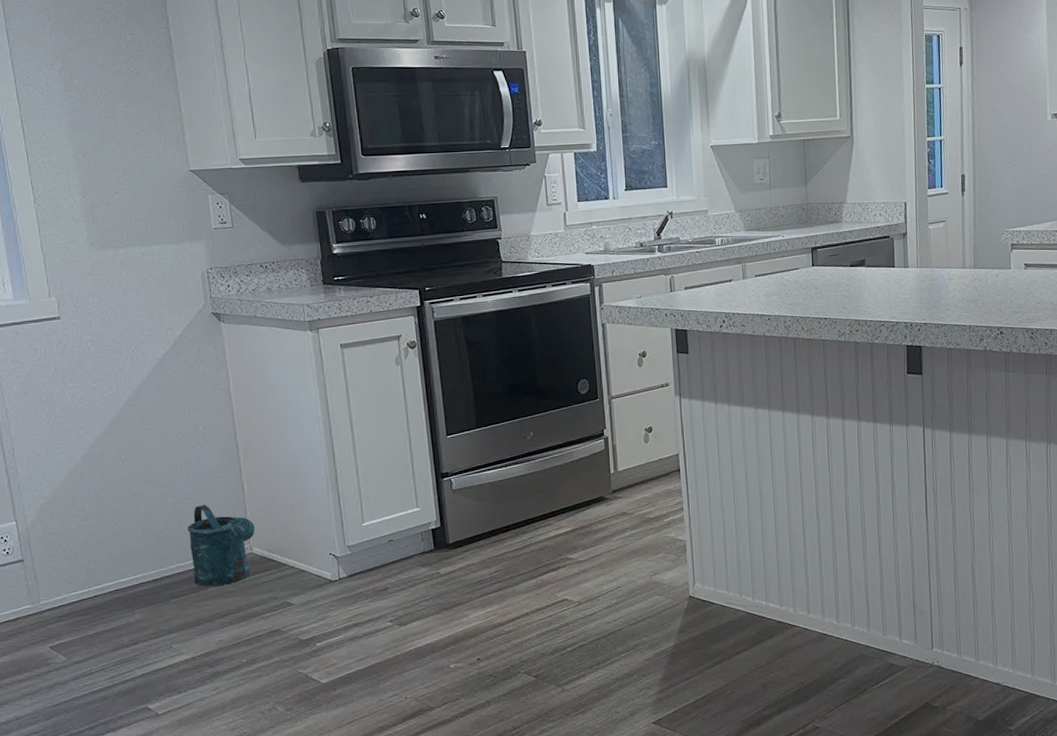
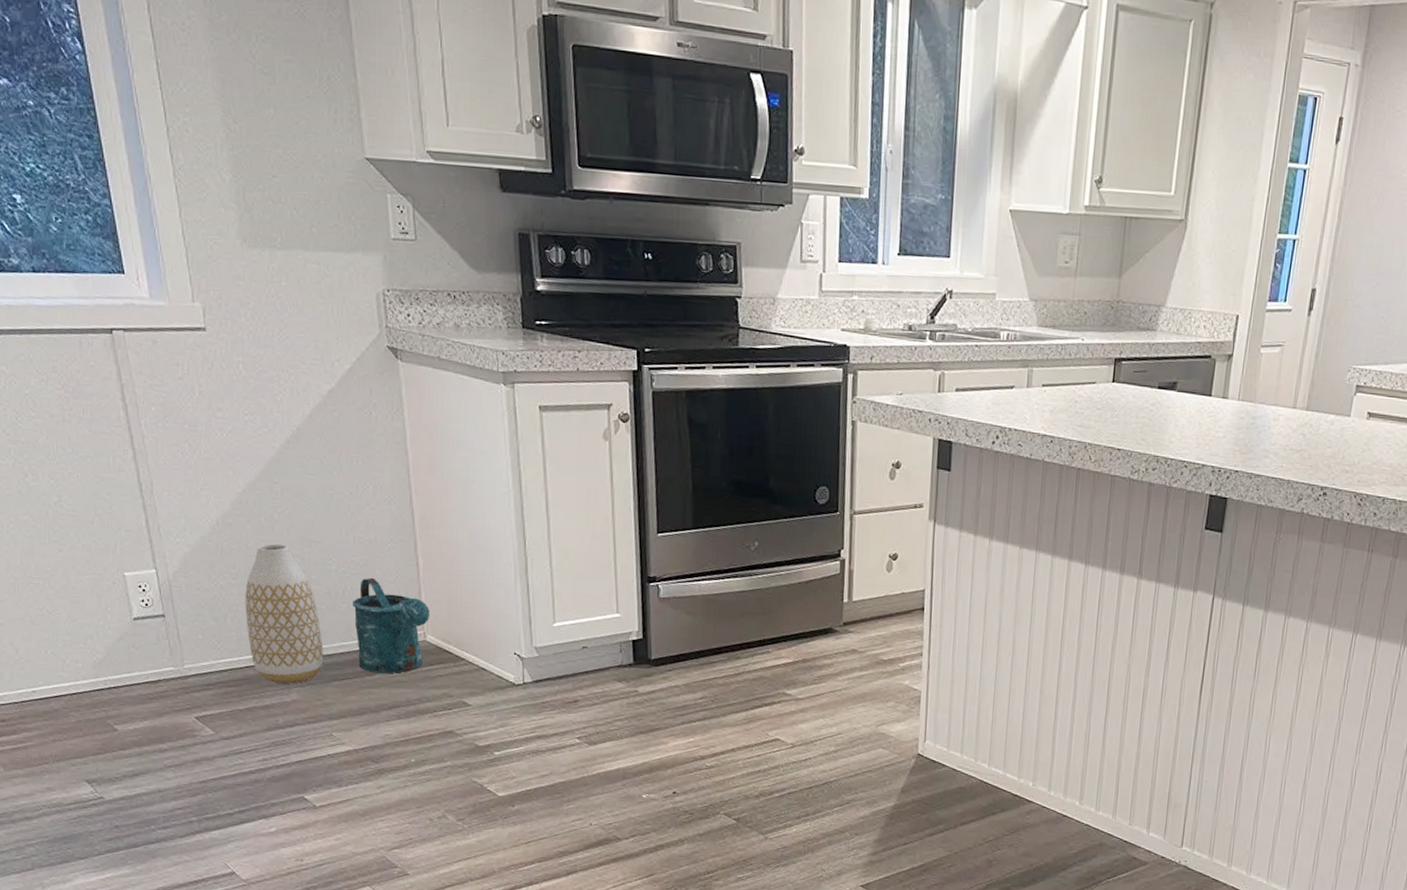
vase: none [94,485,163,607] -> present [245,543,324,684]

